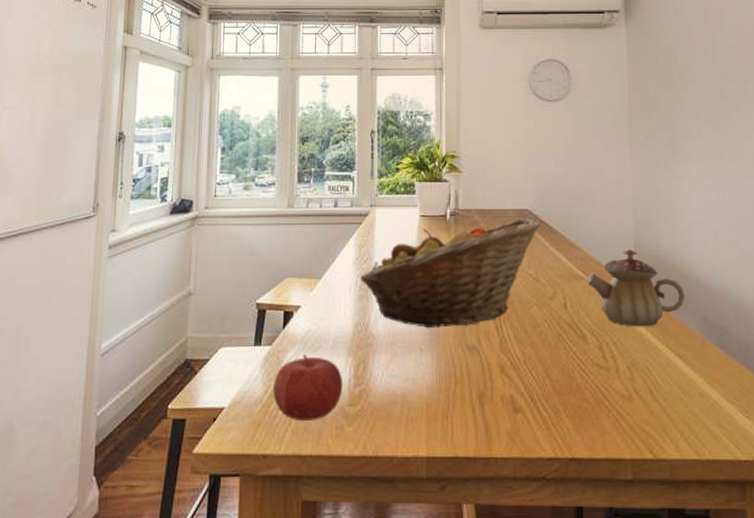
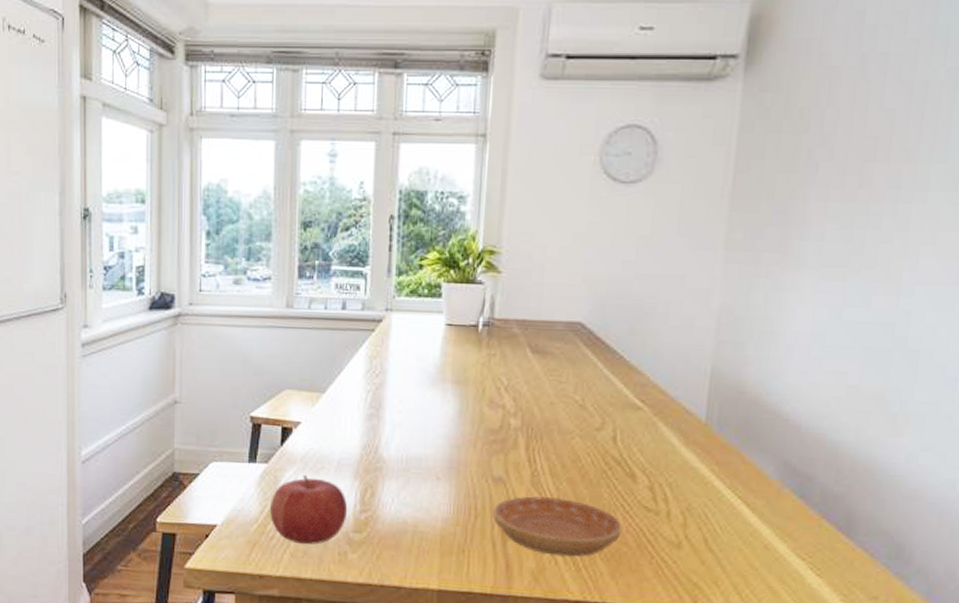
fruit basket: present [360,218,540,329] -> none [370,333,595,456]
saucer: none [471,361,581,416] -> present [493,496,622,557]
teapot: present [587,249,685,327] -> none [645,377,766,469]

